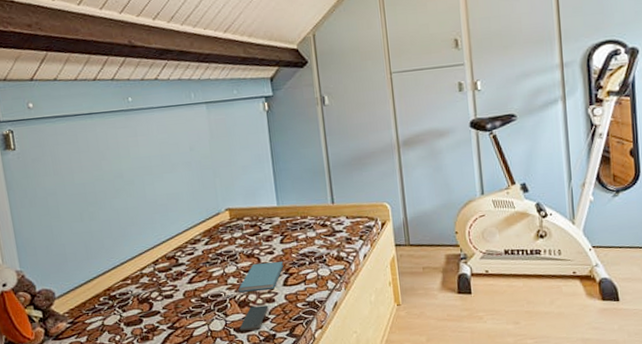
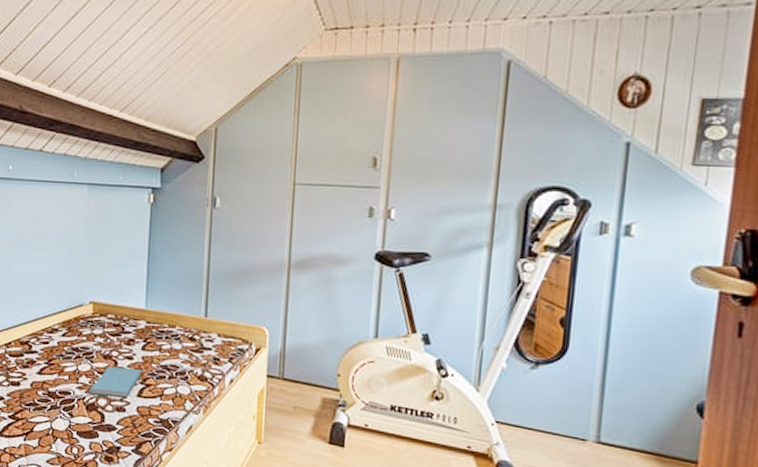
smartphone: present [239,305,269,331] -> none [83,412,118,438]

